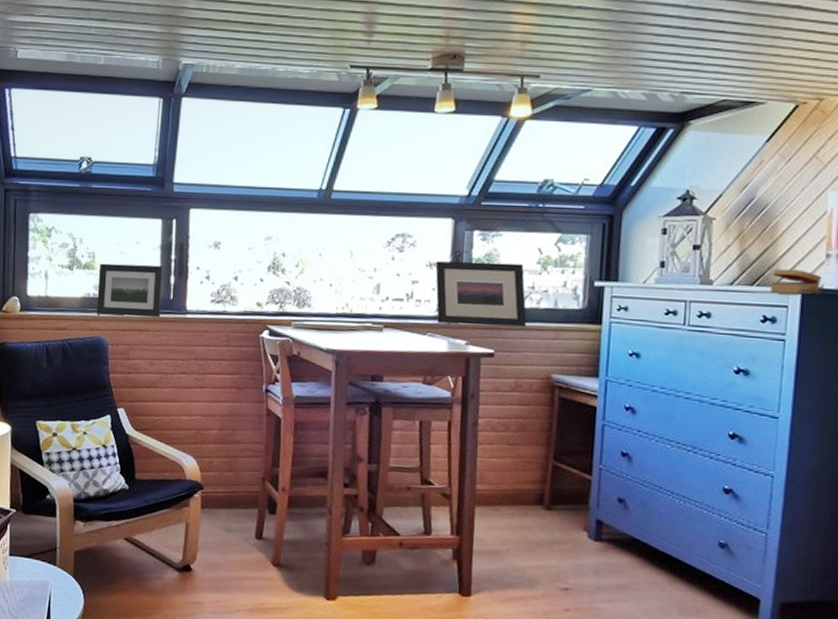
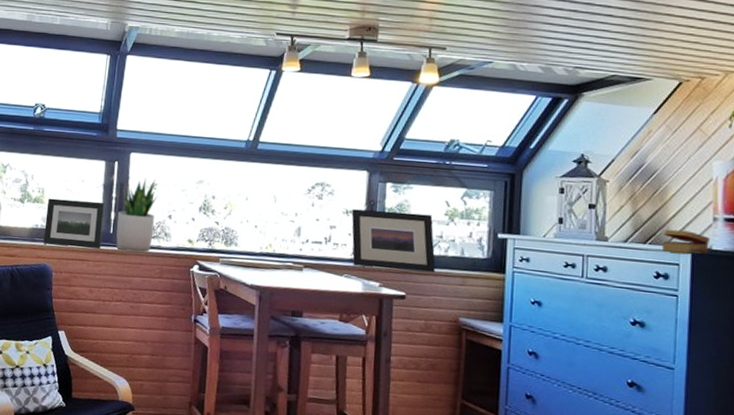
planter: none [176,236,222,320] -> present [116,178,158,253]

